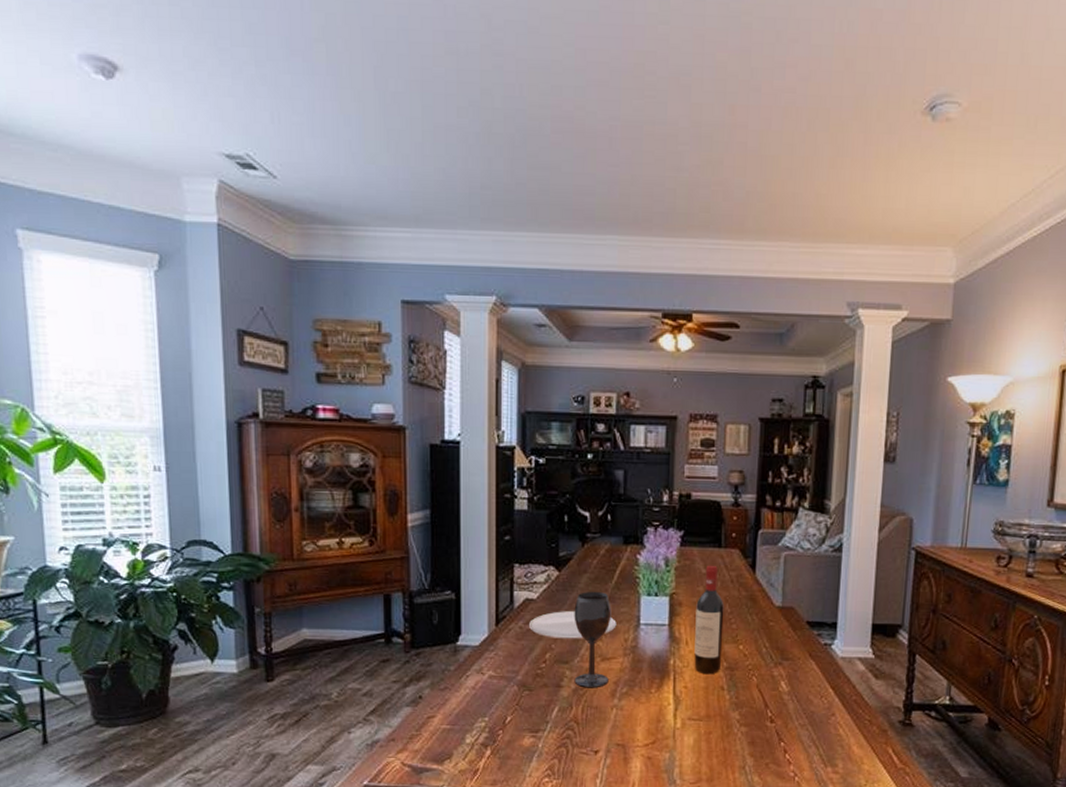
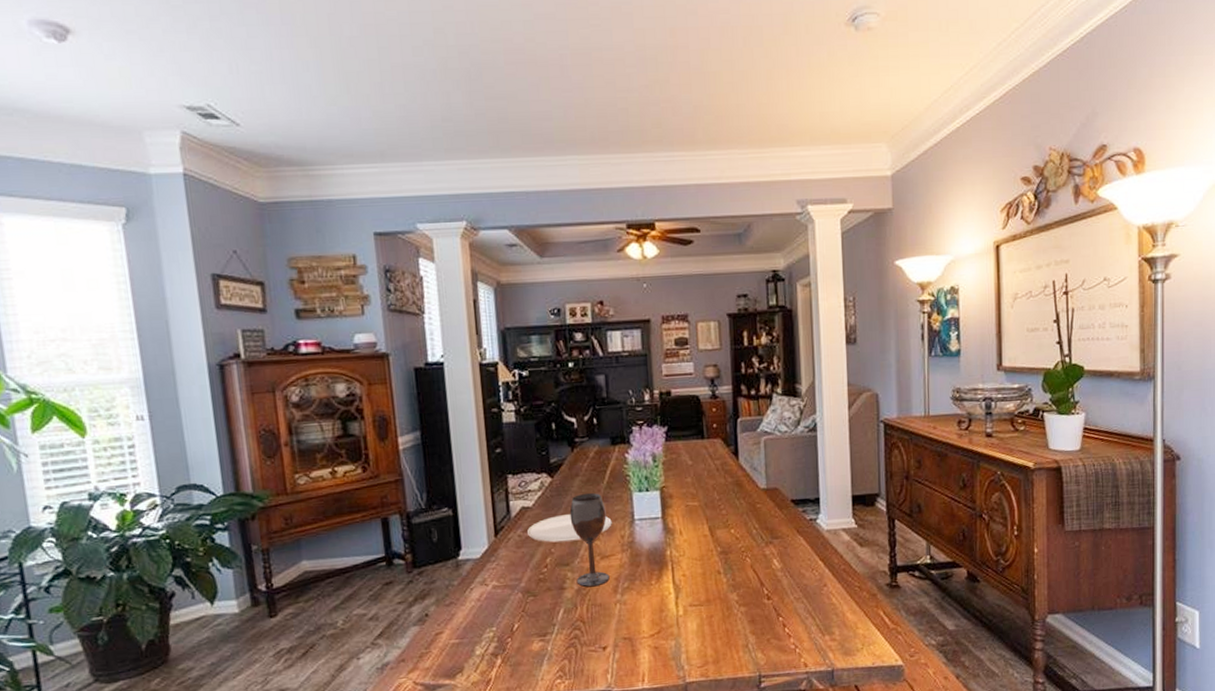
wine bottle: present [694,565,724,674] -> none [686,456,716,560]

